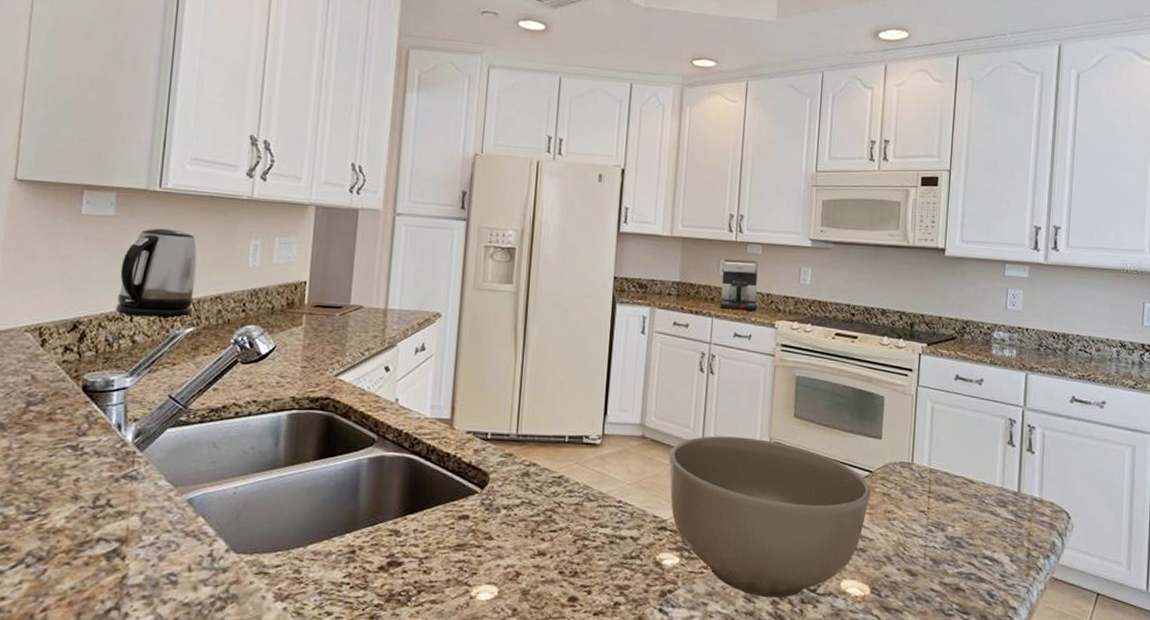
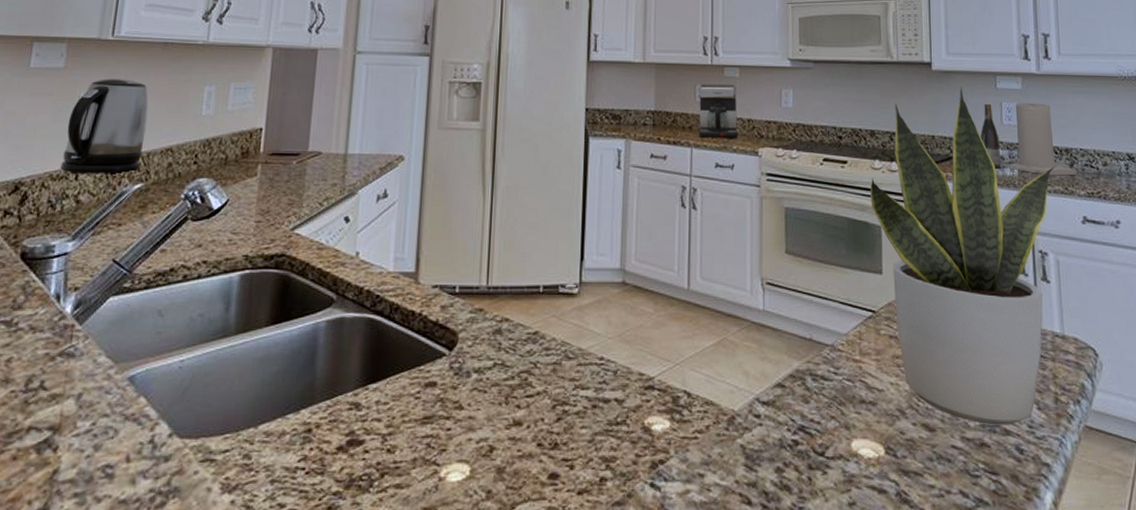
bowl: present [669,436,872,598] -> none [653,279,877,465]
potted plant: none [876,271,1051,574] -> present [870,85,1055,425]
wine bottle: none [984,289,1002,350] -> present [980,103,1002,168]
paper towel: none [1009,290,1072,359] -> present [1010,103,1077,176]

